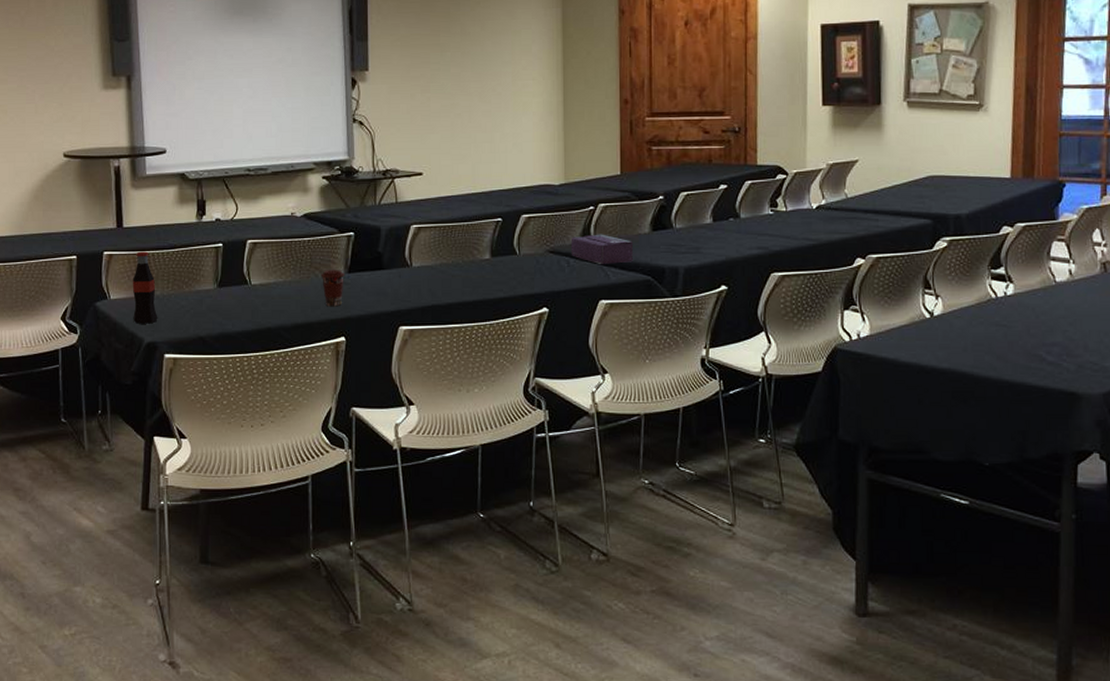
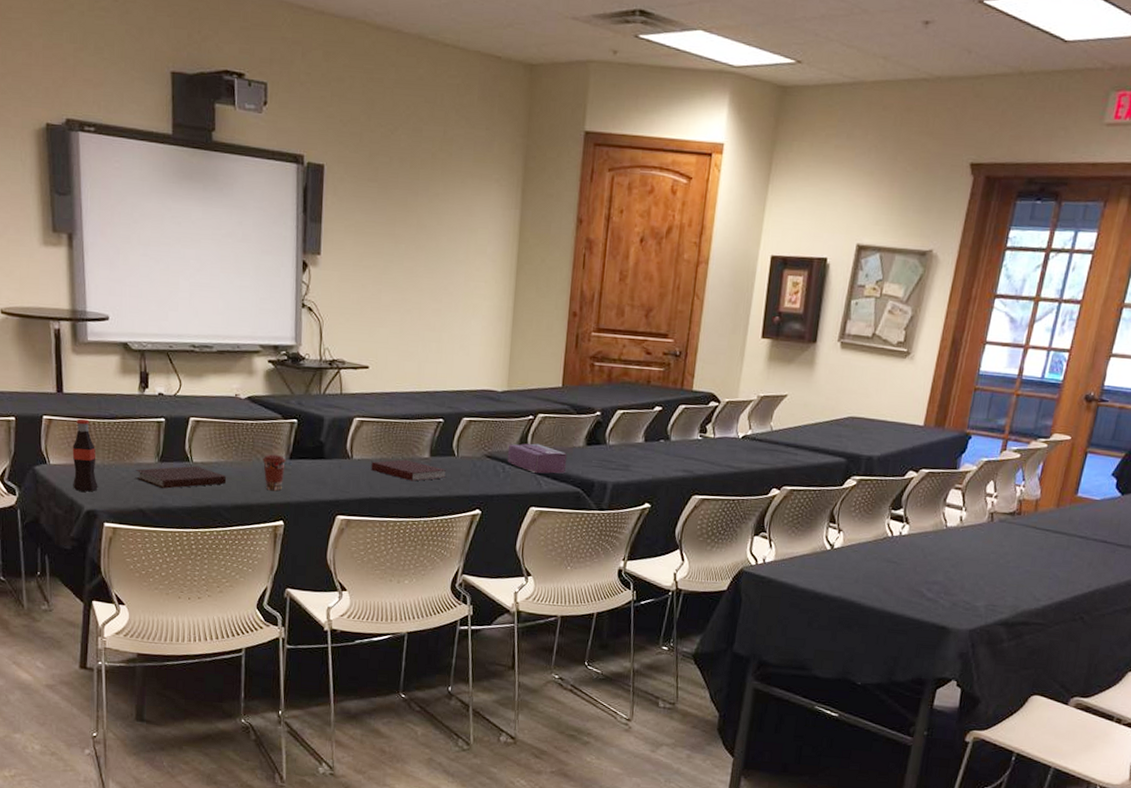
notebook: none [194,288,286,314] -> present [135,465,227,489]
notebook: none [431,262,510,284] -> present [371,459,447,482]

